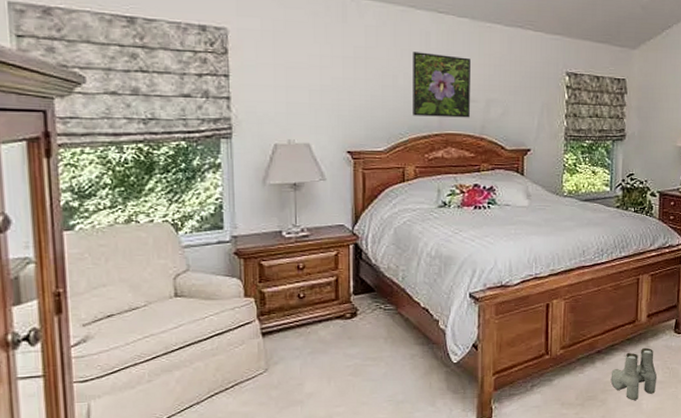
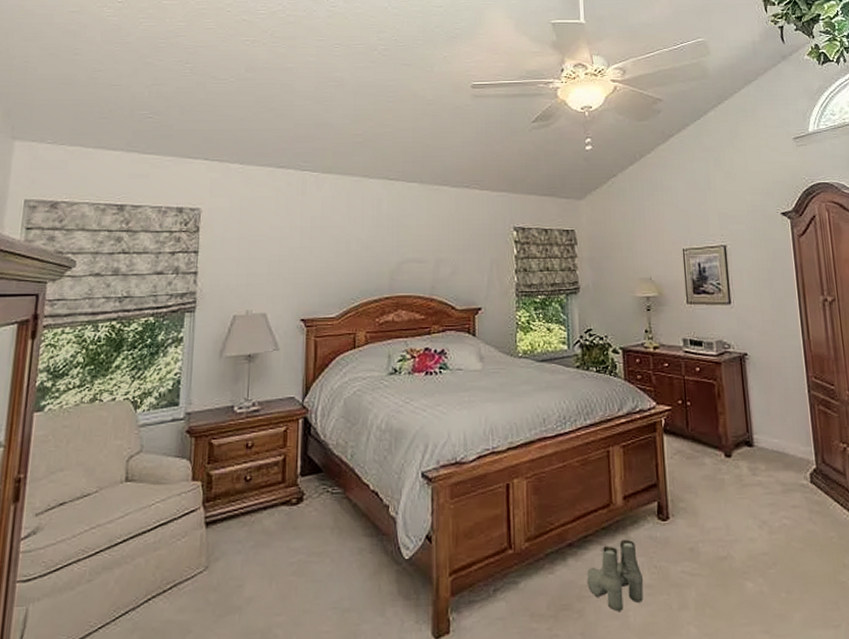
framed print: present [413,52,470,118] -> none [364,218,420,280]

